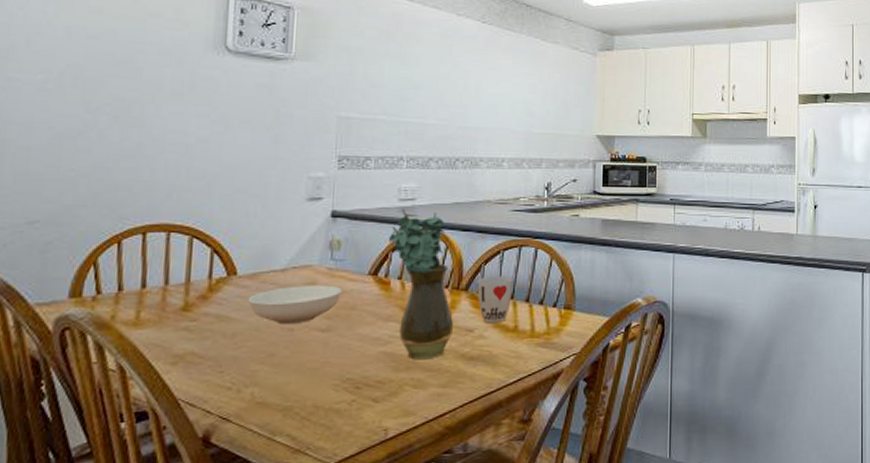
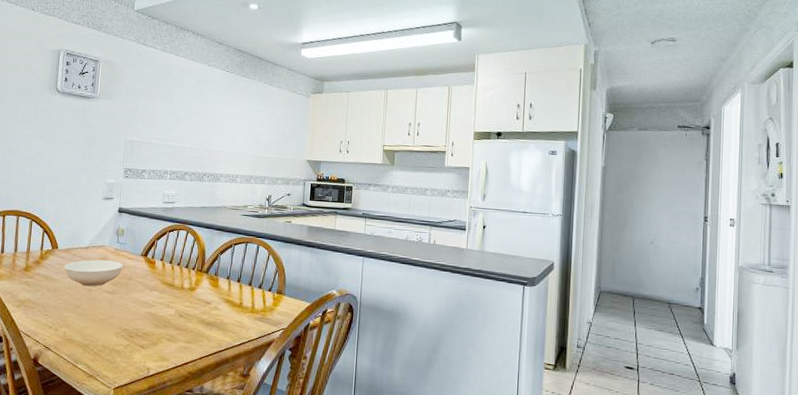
vase: present [388,209,453,360] -> none [155,209,197,321]
cup: present [476,276,514,323] -> none [214,263,241,300]

